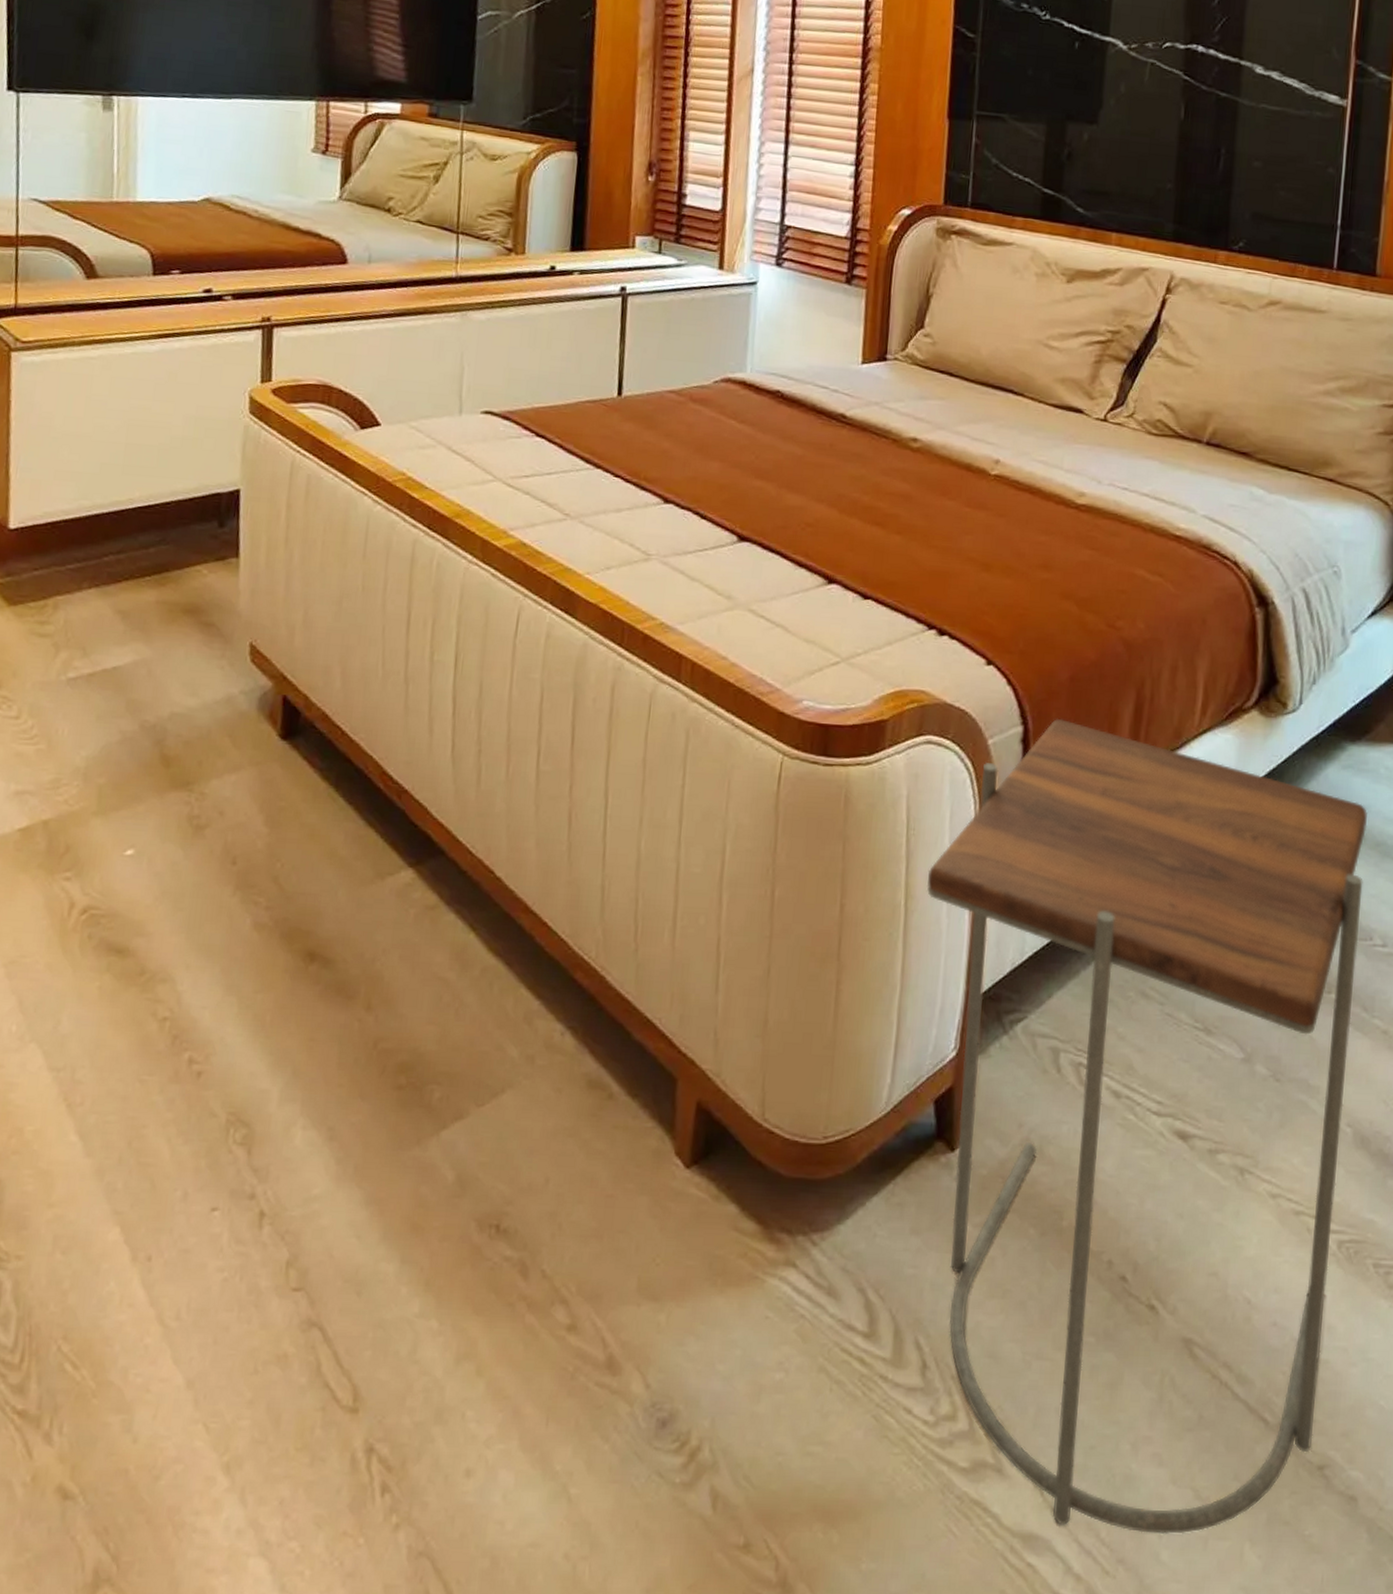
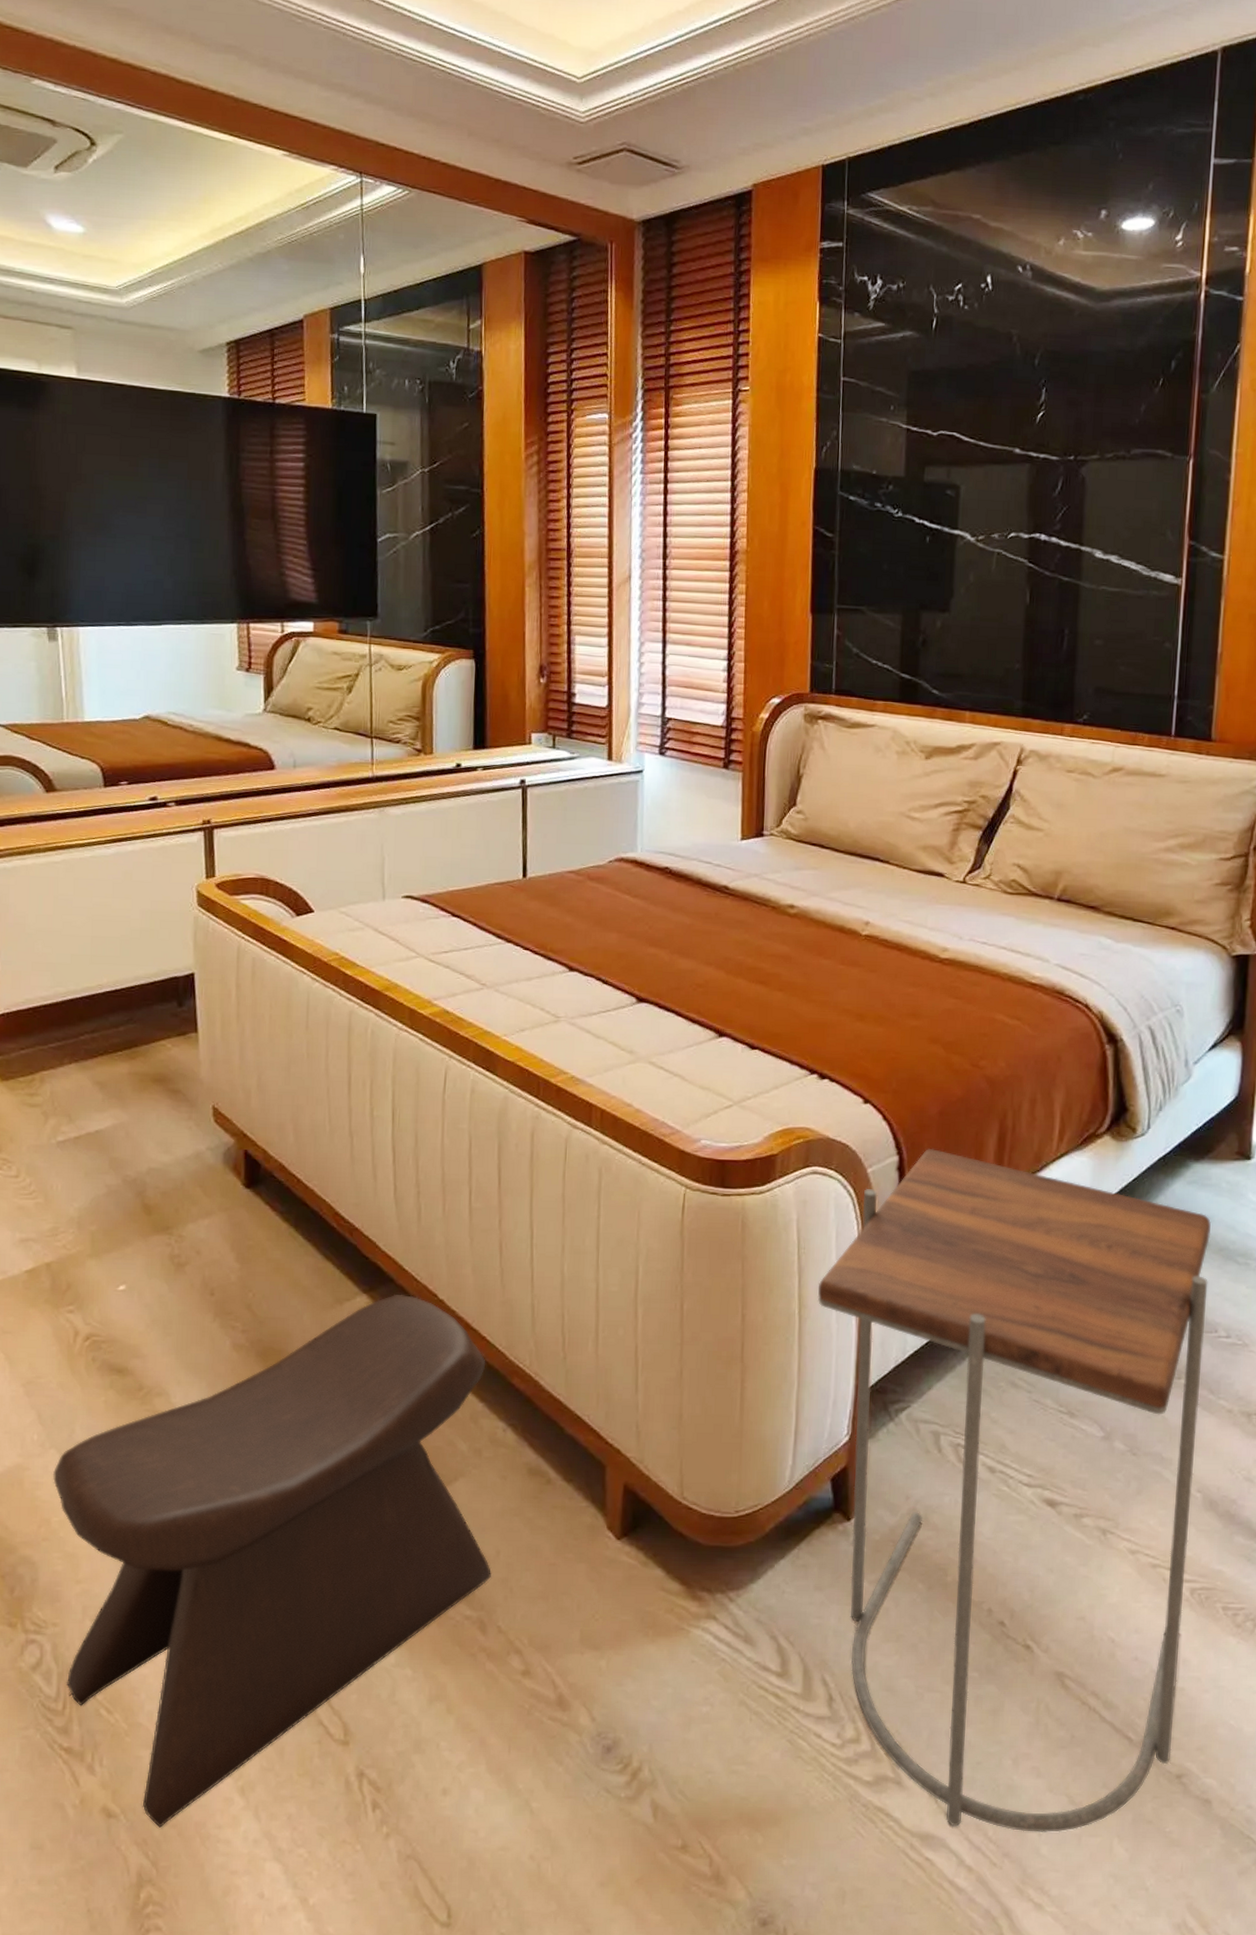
stool: none [26,870,546,1513] -> present [53,1295,491,1828]

